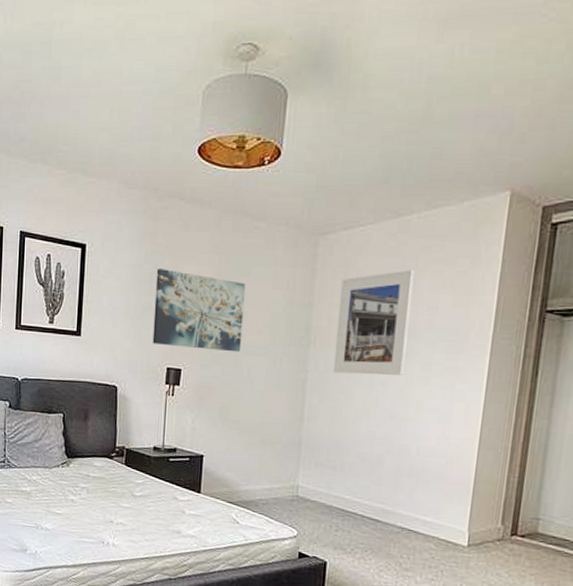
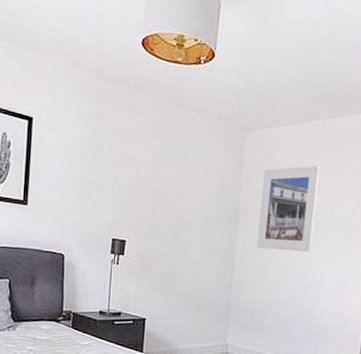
wall art: present [152,269,246,352] -> none [98,147,184,227]

